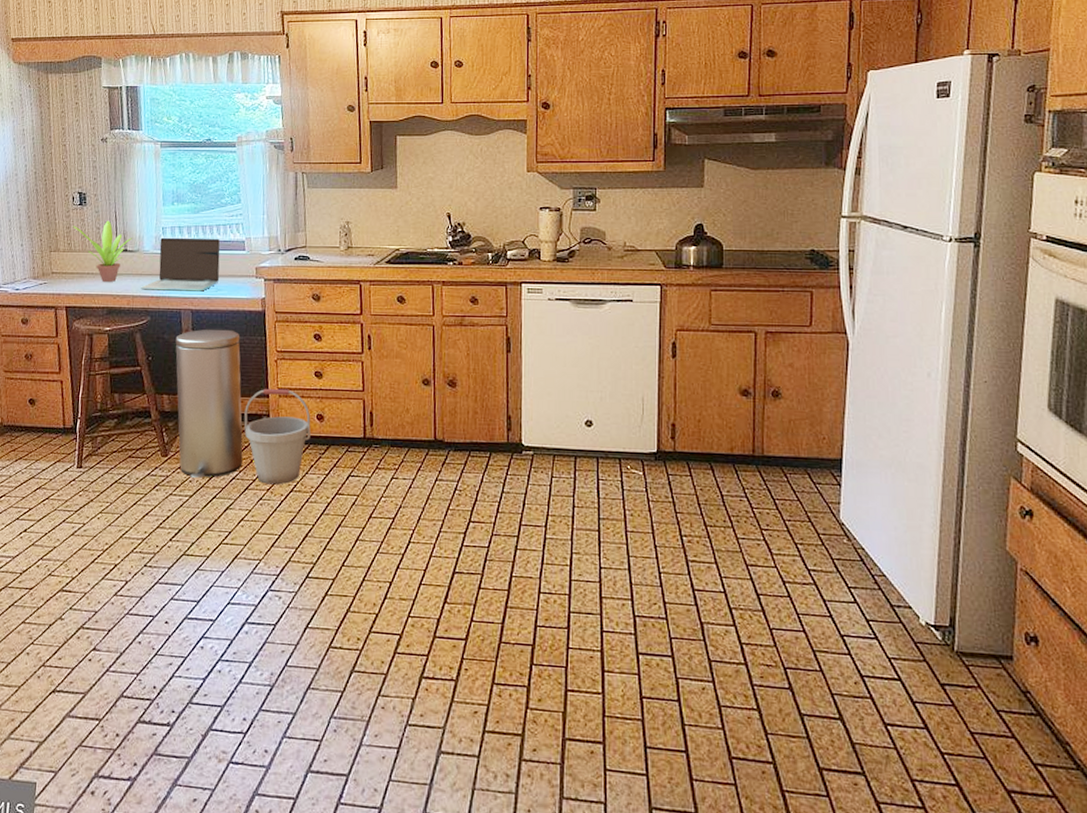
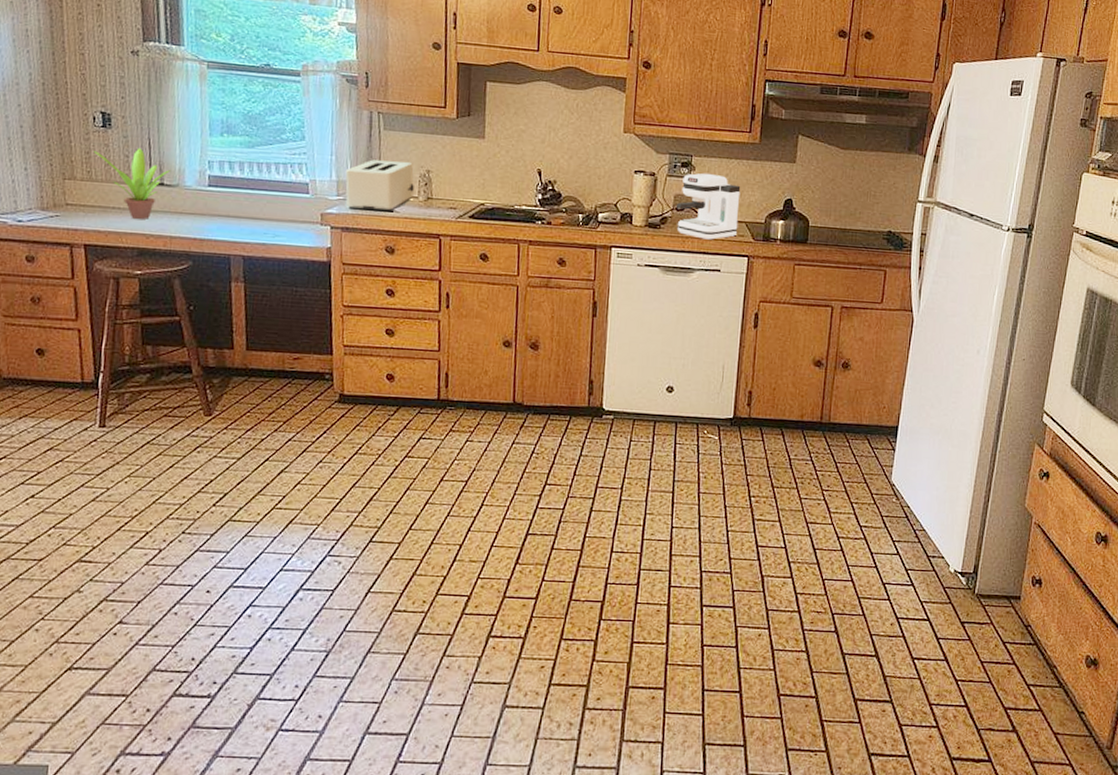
laptop: present [141,237,221,292] -> none [181,172,279,237]
pedal bin: present [175,328,243,479] -> none [222,277,302,441]
bucket: present [244,388,311,485] -> none [303,345,380,447]
toaster: none [275,216,336,264] -> present [345,159,414,212]
coffee maker: none [582,204,648,272] -> present [675,173,741,241]

